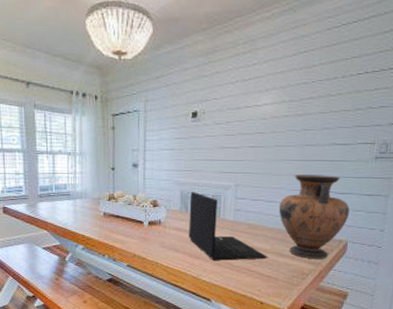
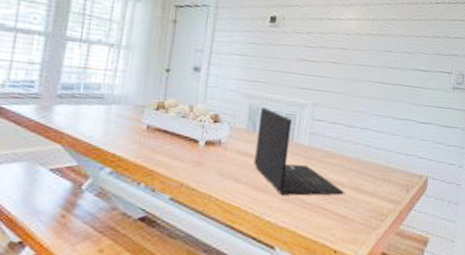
vase: present [278,175,350,260] -> none [358,98,430,198]

